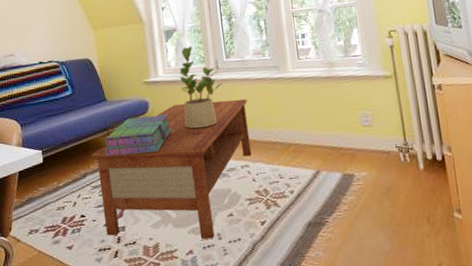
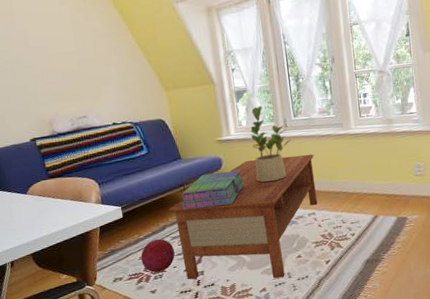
ball: none [59,187,95,225] -> present [140,238,175,273]

